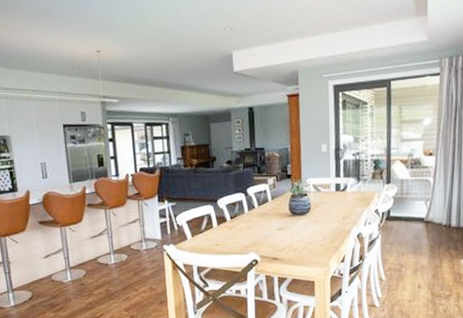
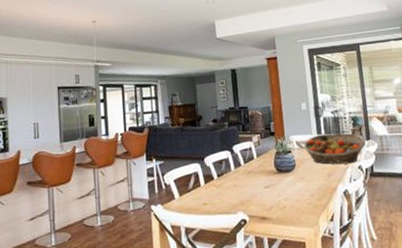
fruit basket: none [320,176,385,208] -> present [303,133,366,165]

